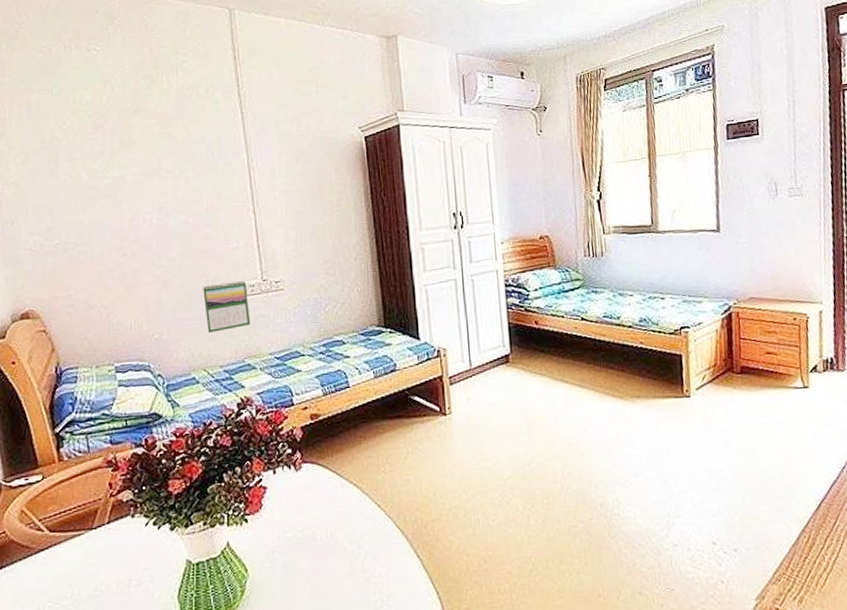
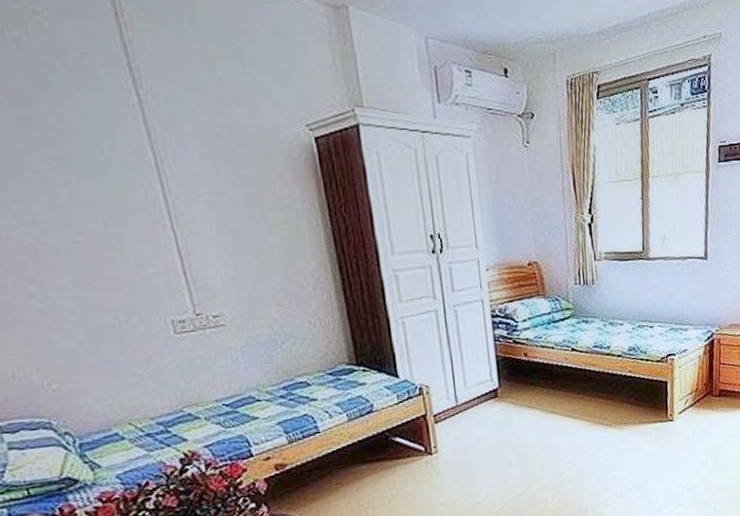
calendar: present [203,280,251,333] -> none [112,315,186,380]

